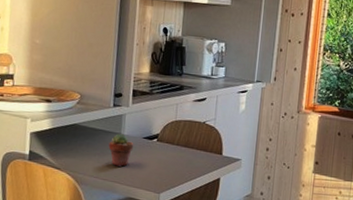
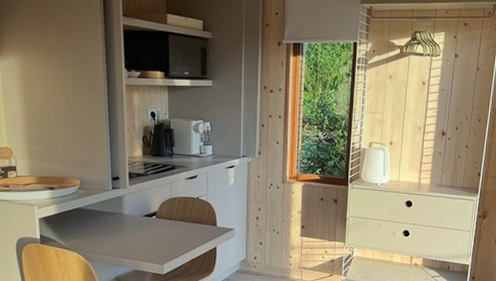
potted succulent: present [108,134,134,167] -> none [112,214,135,243]

